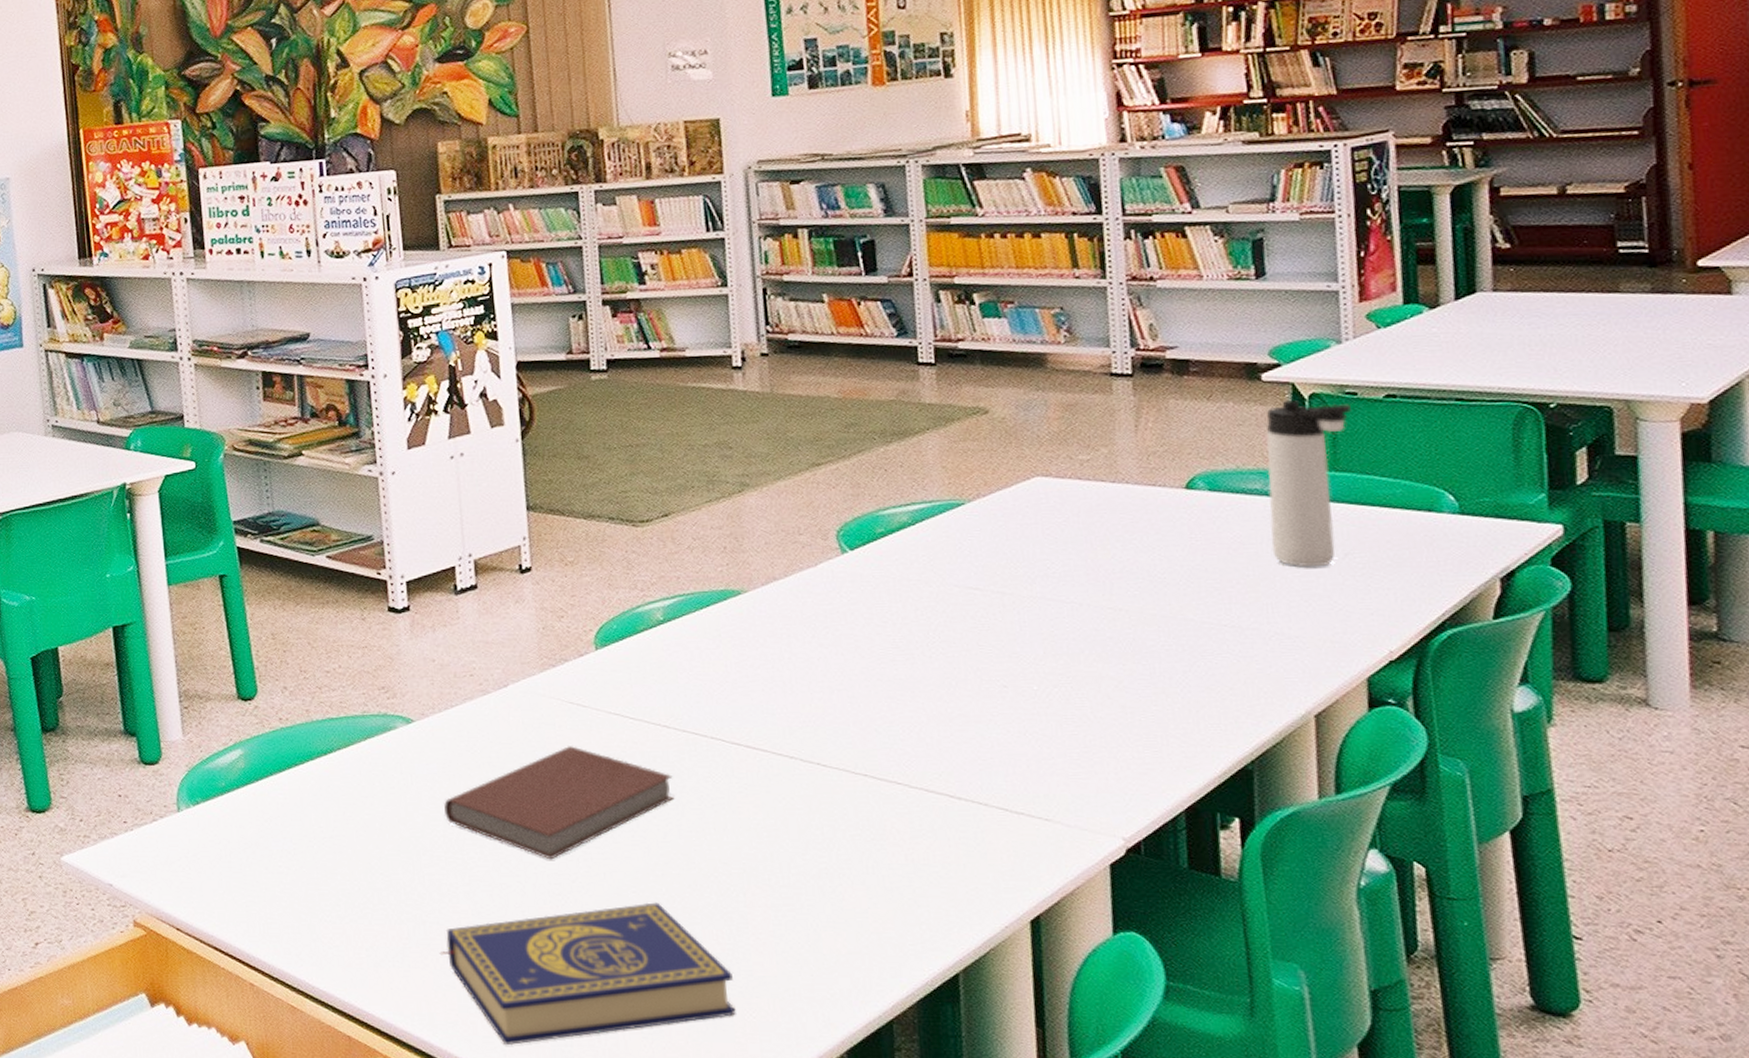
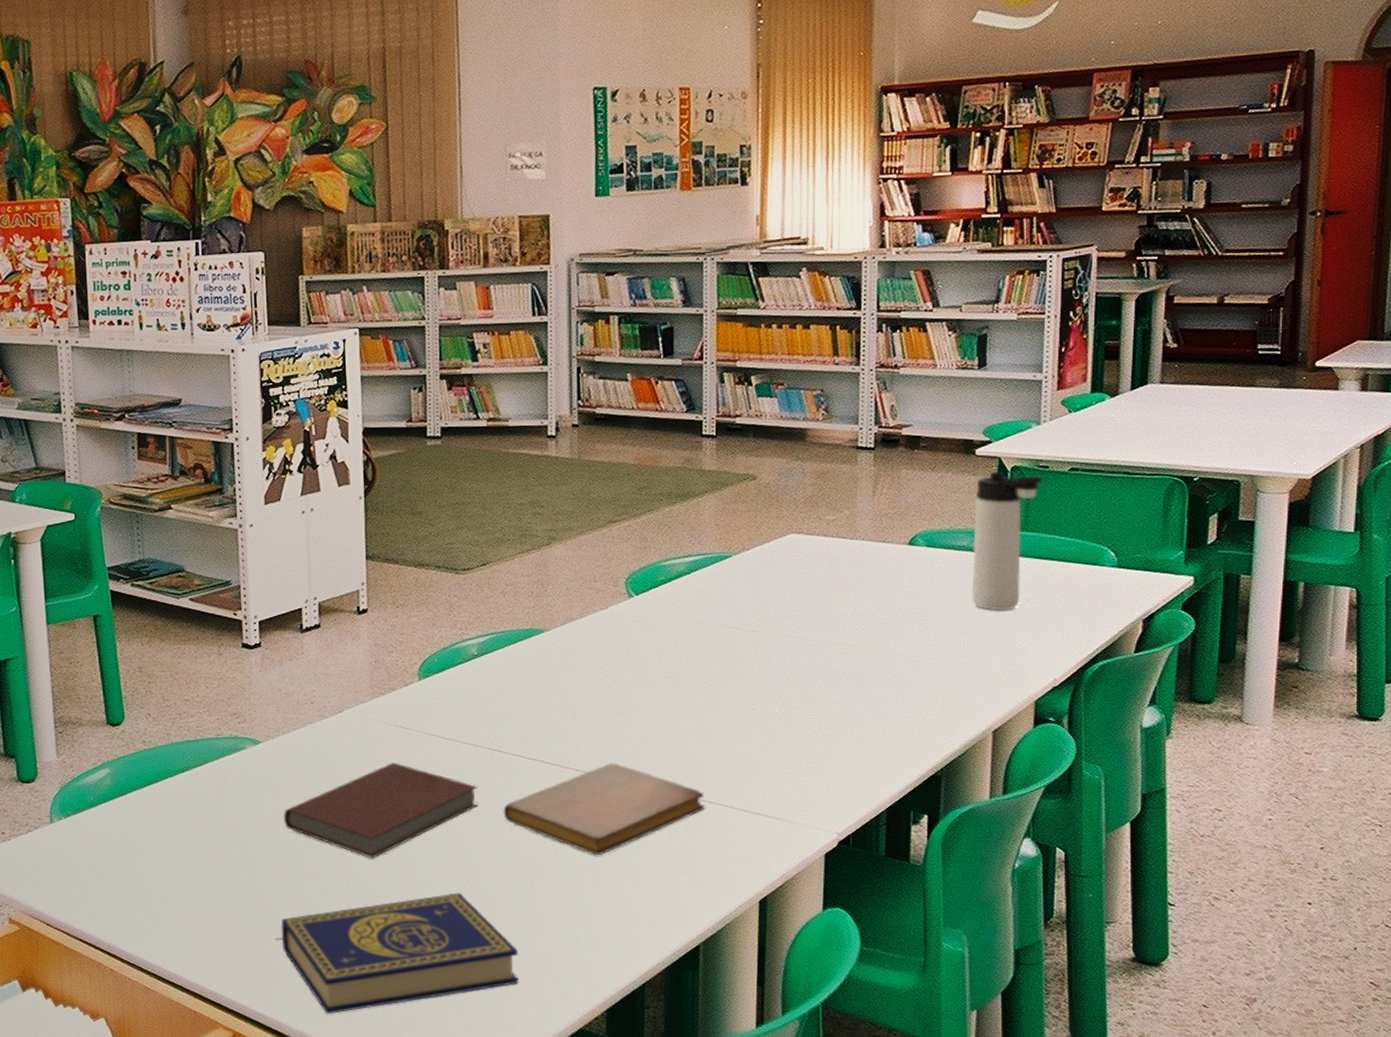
notebook: none [704,749,954,860] -> present [503,763,706,855]

